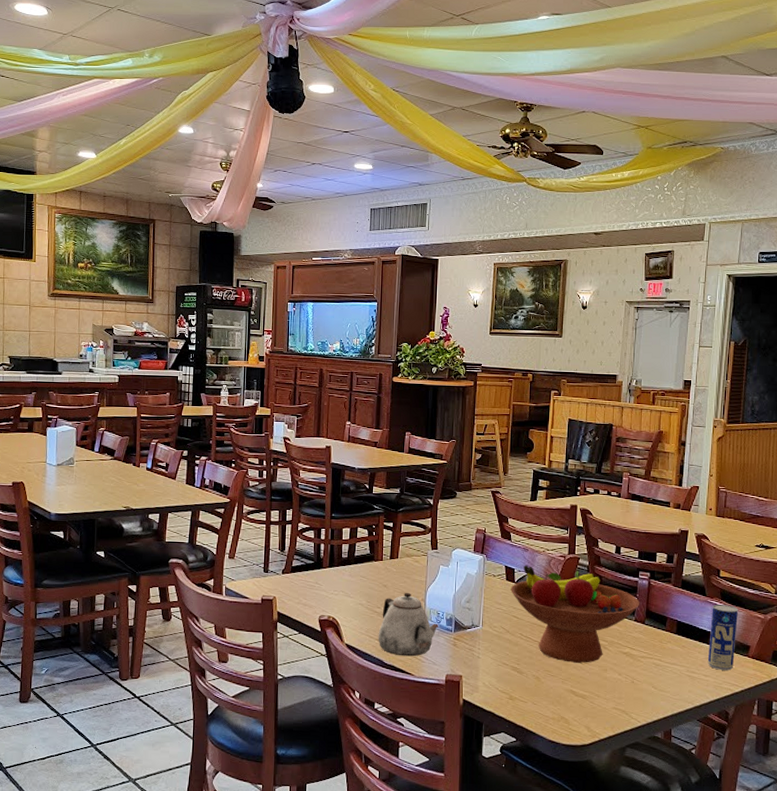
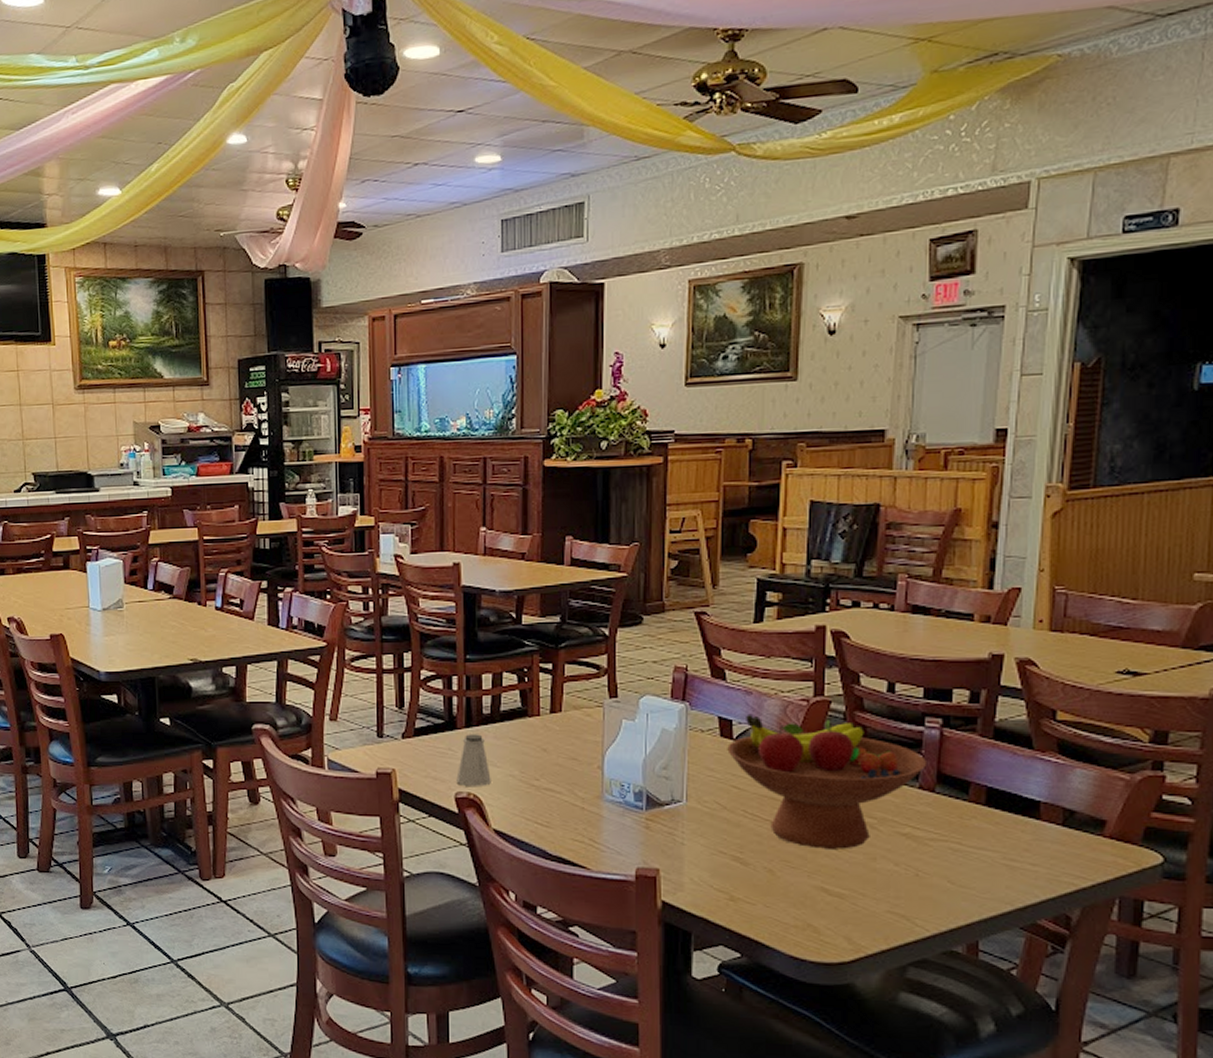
saltshaker: none [320,572,346,611] -> present [456,734,491,786]
teapot: present [378,593,438,657] -> none [538,759,622,845]
beverage can: present [707,604,738,670] -> none [1036,761,1086,857]

